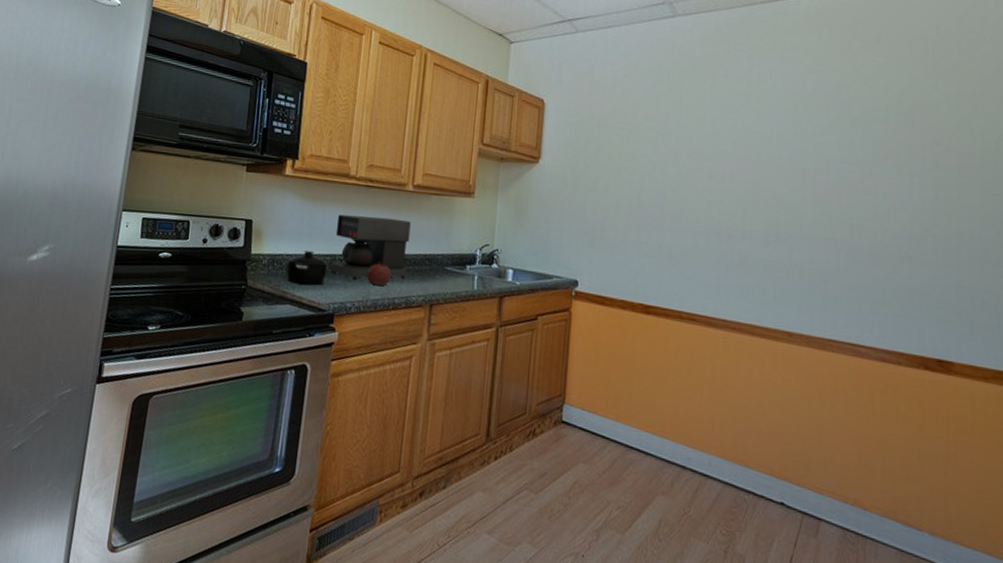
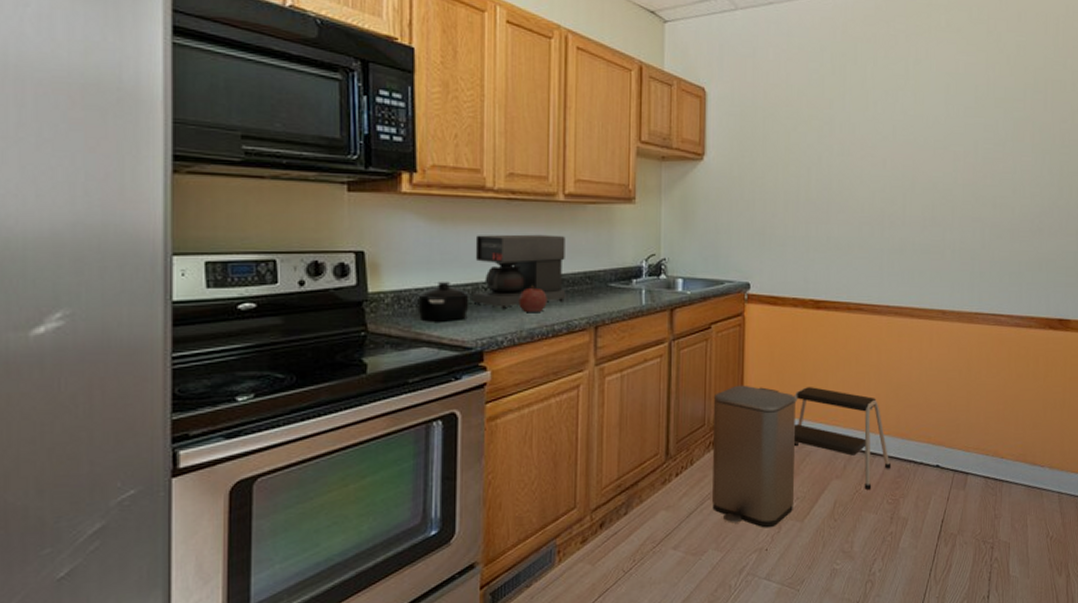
pedal bin: none [529,378,620,533] -> present [712,385,796,528]
step stool: none [616,392,727,516] -> present [793,387,892,491]

